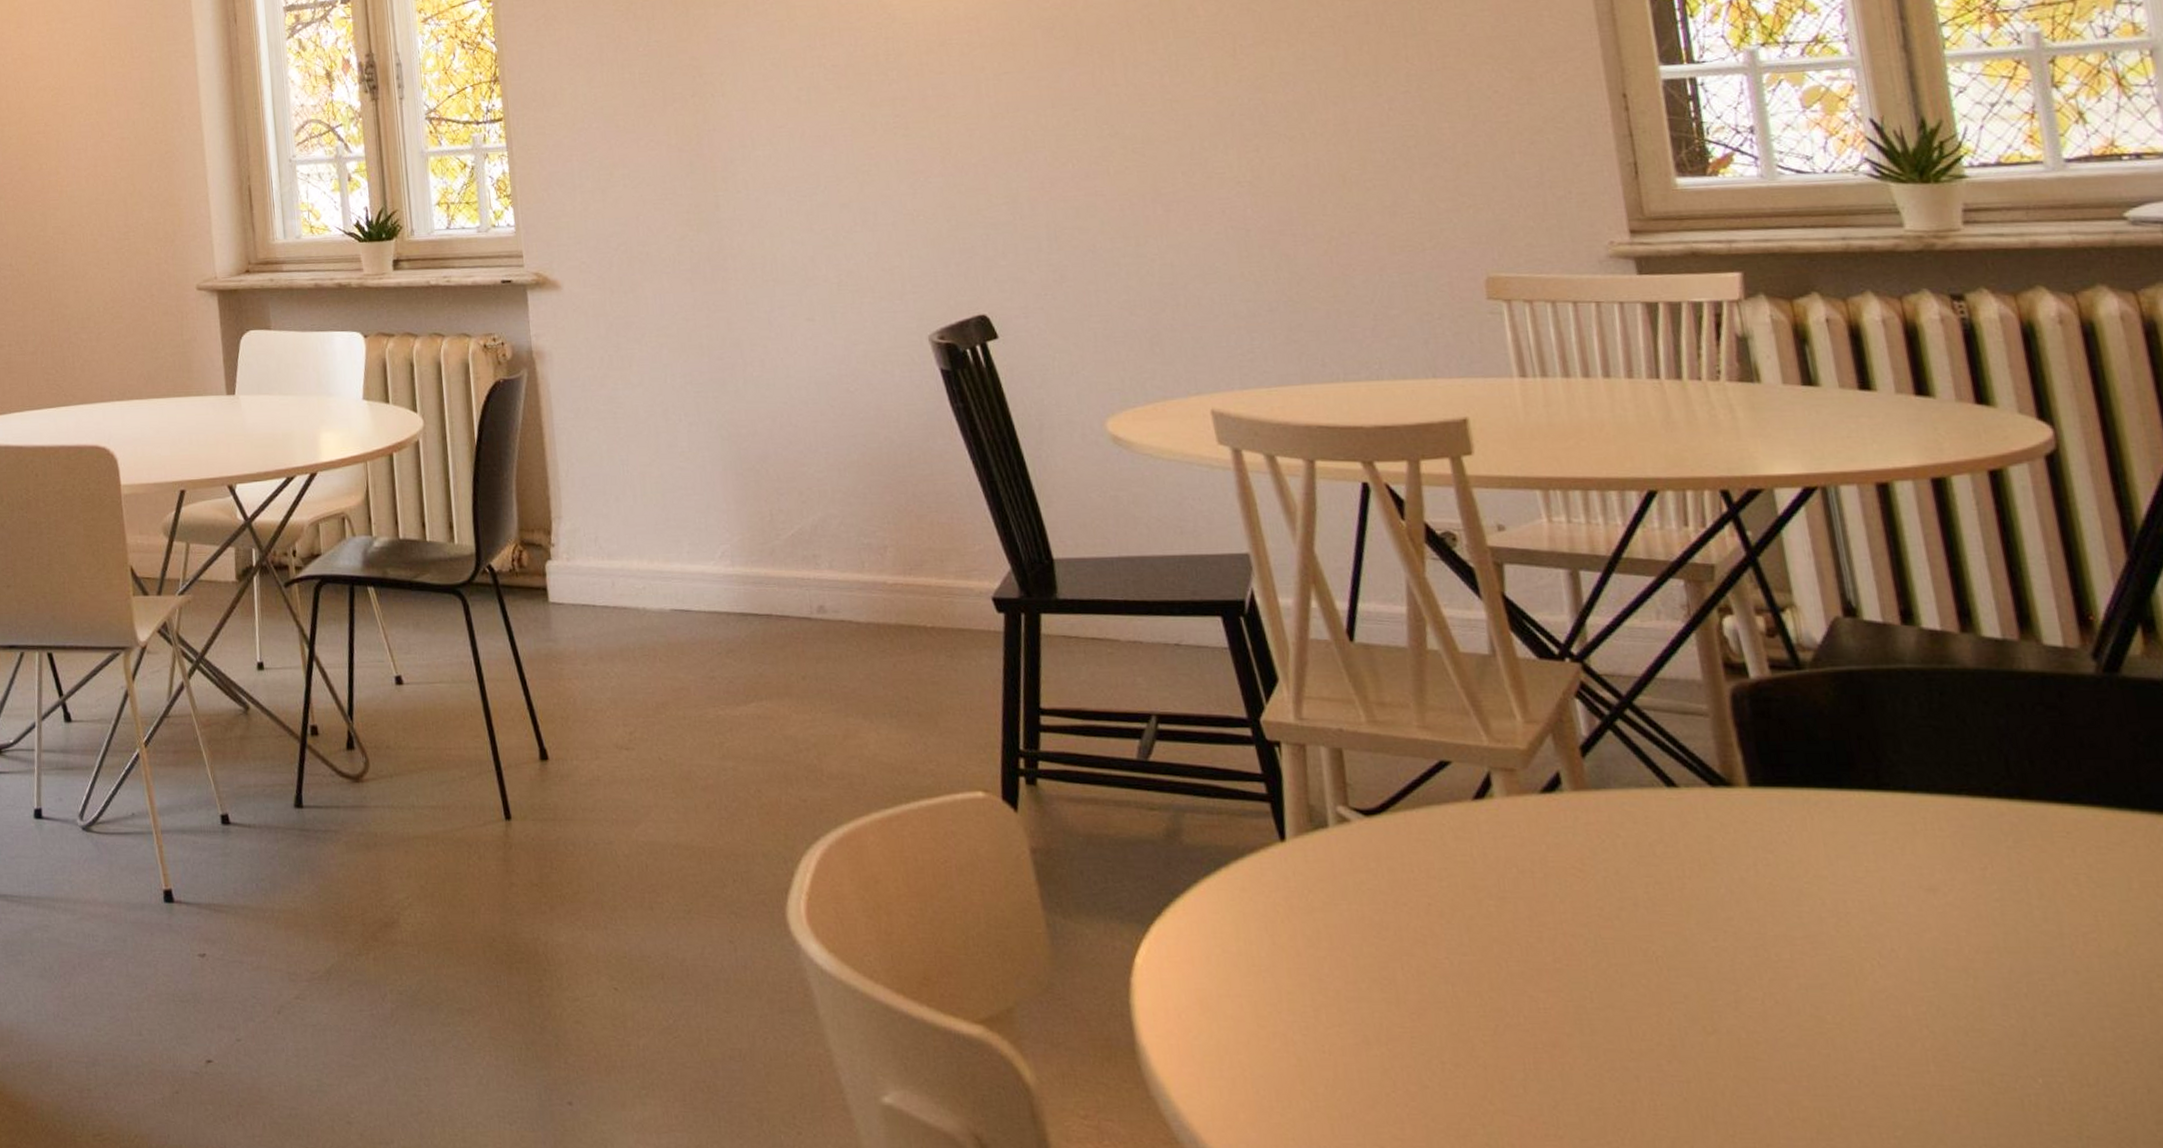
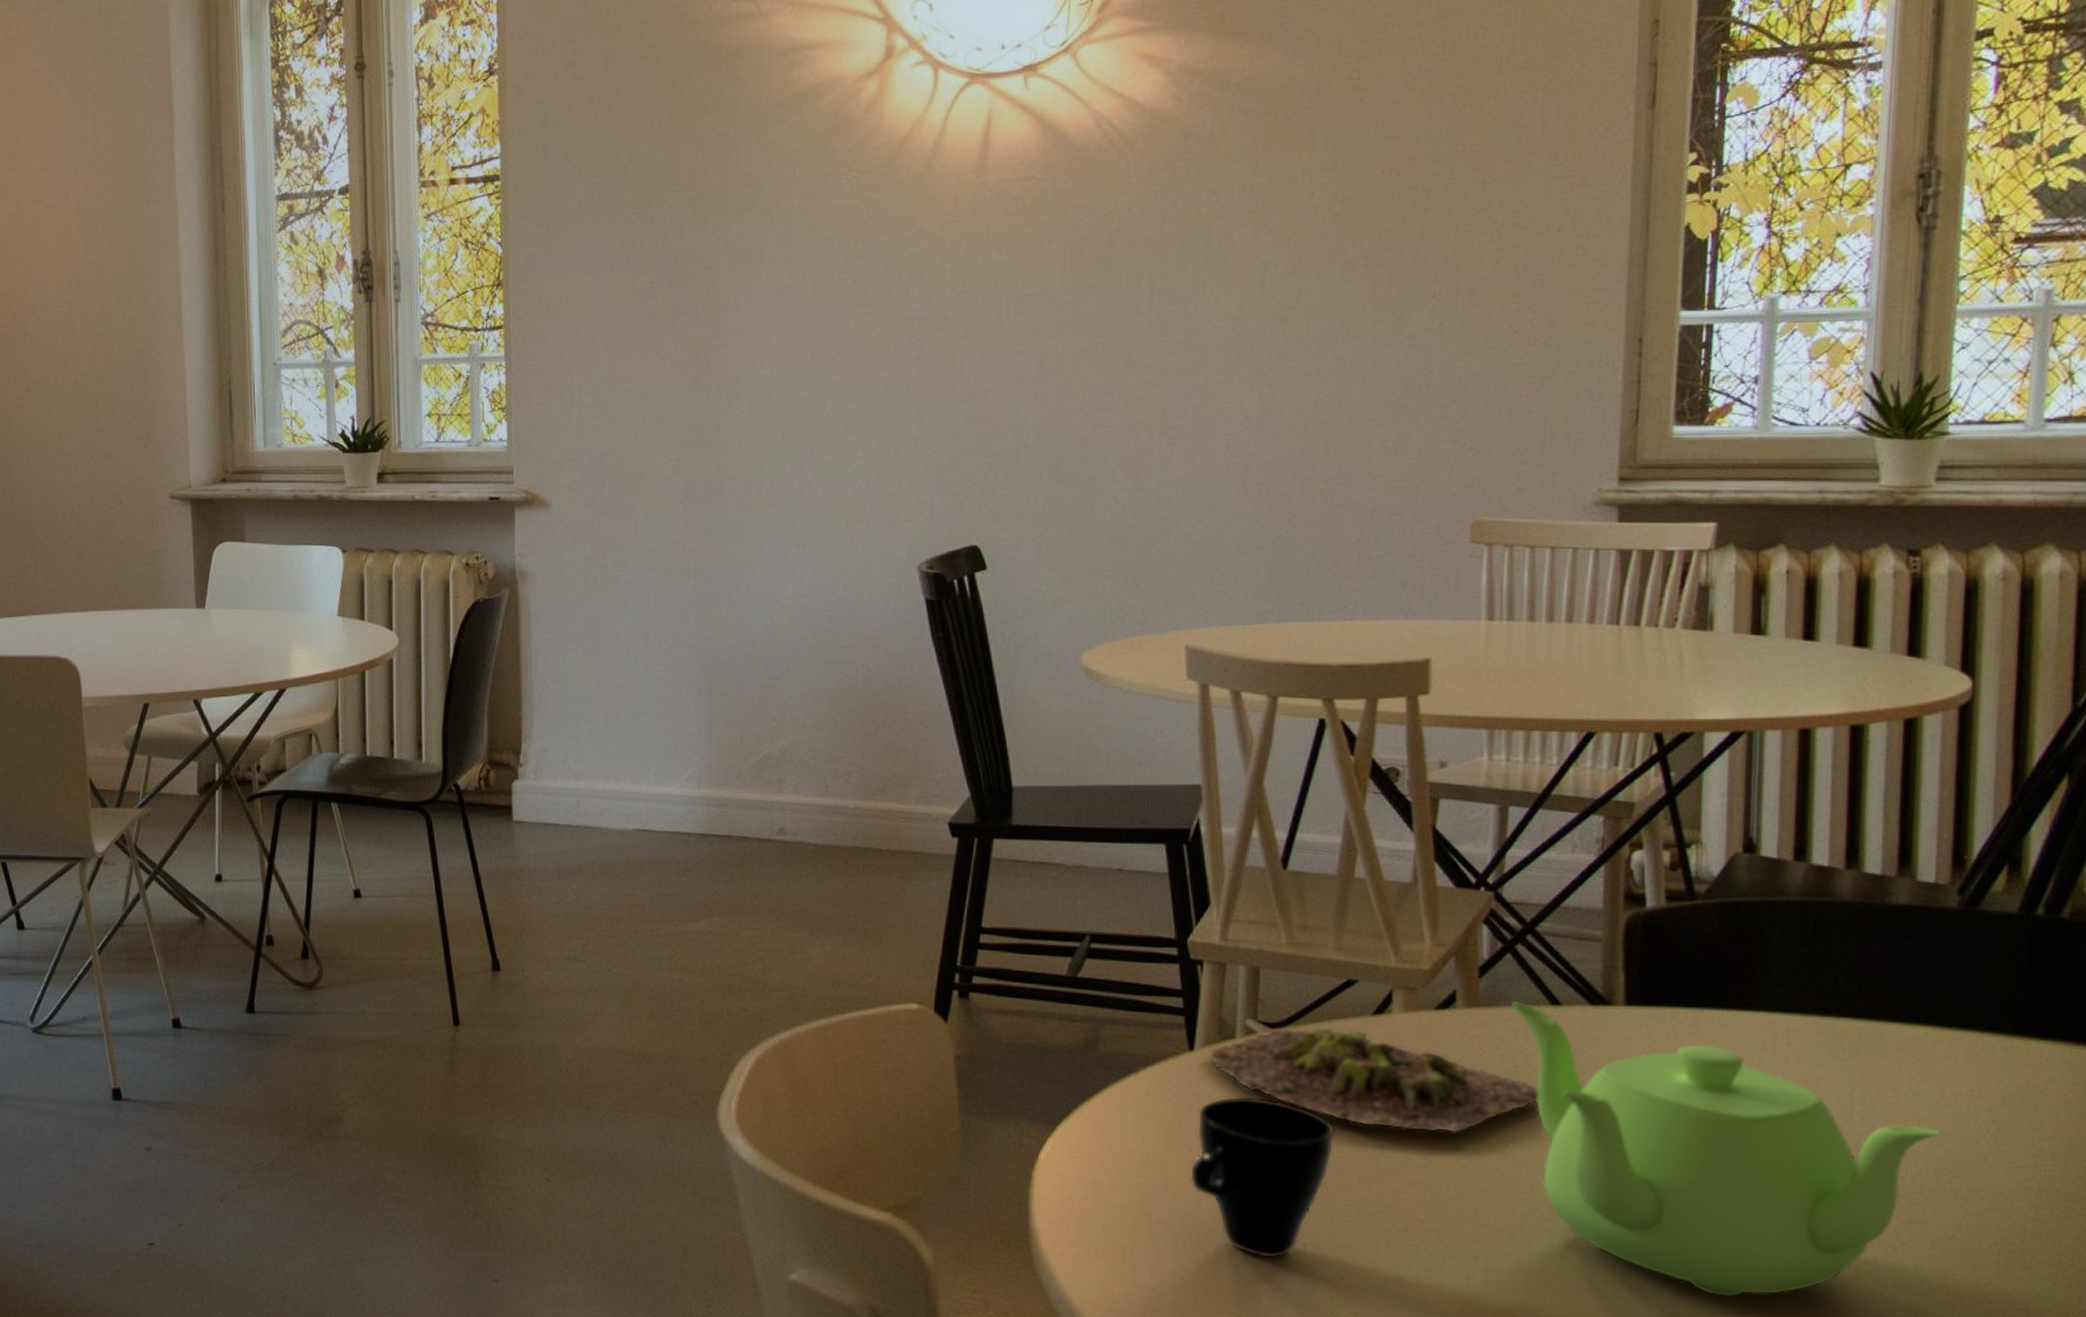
cup: none [1300,892,1457,1078] -> present [1189,1096,1335,1258]
succulent plant: none [1301,814,1674,933] -> present [1208,1027,1539,1133]
teapot: none [1623,784,2139,1126] -> present [1512,1002,1941,1297]

